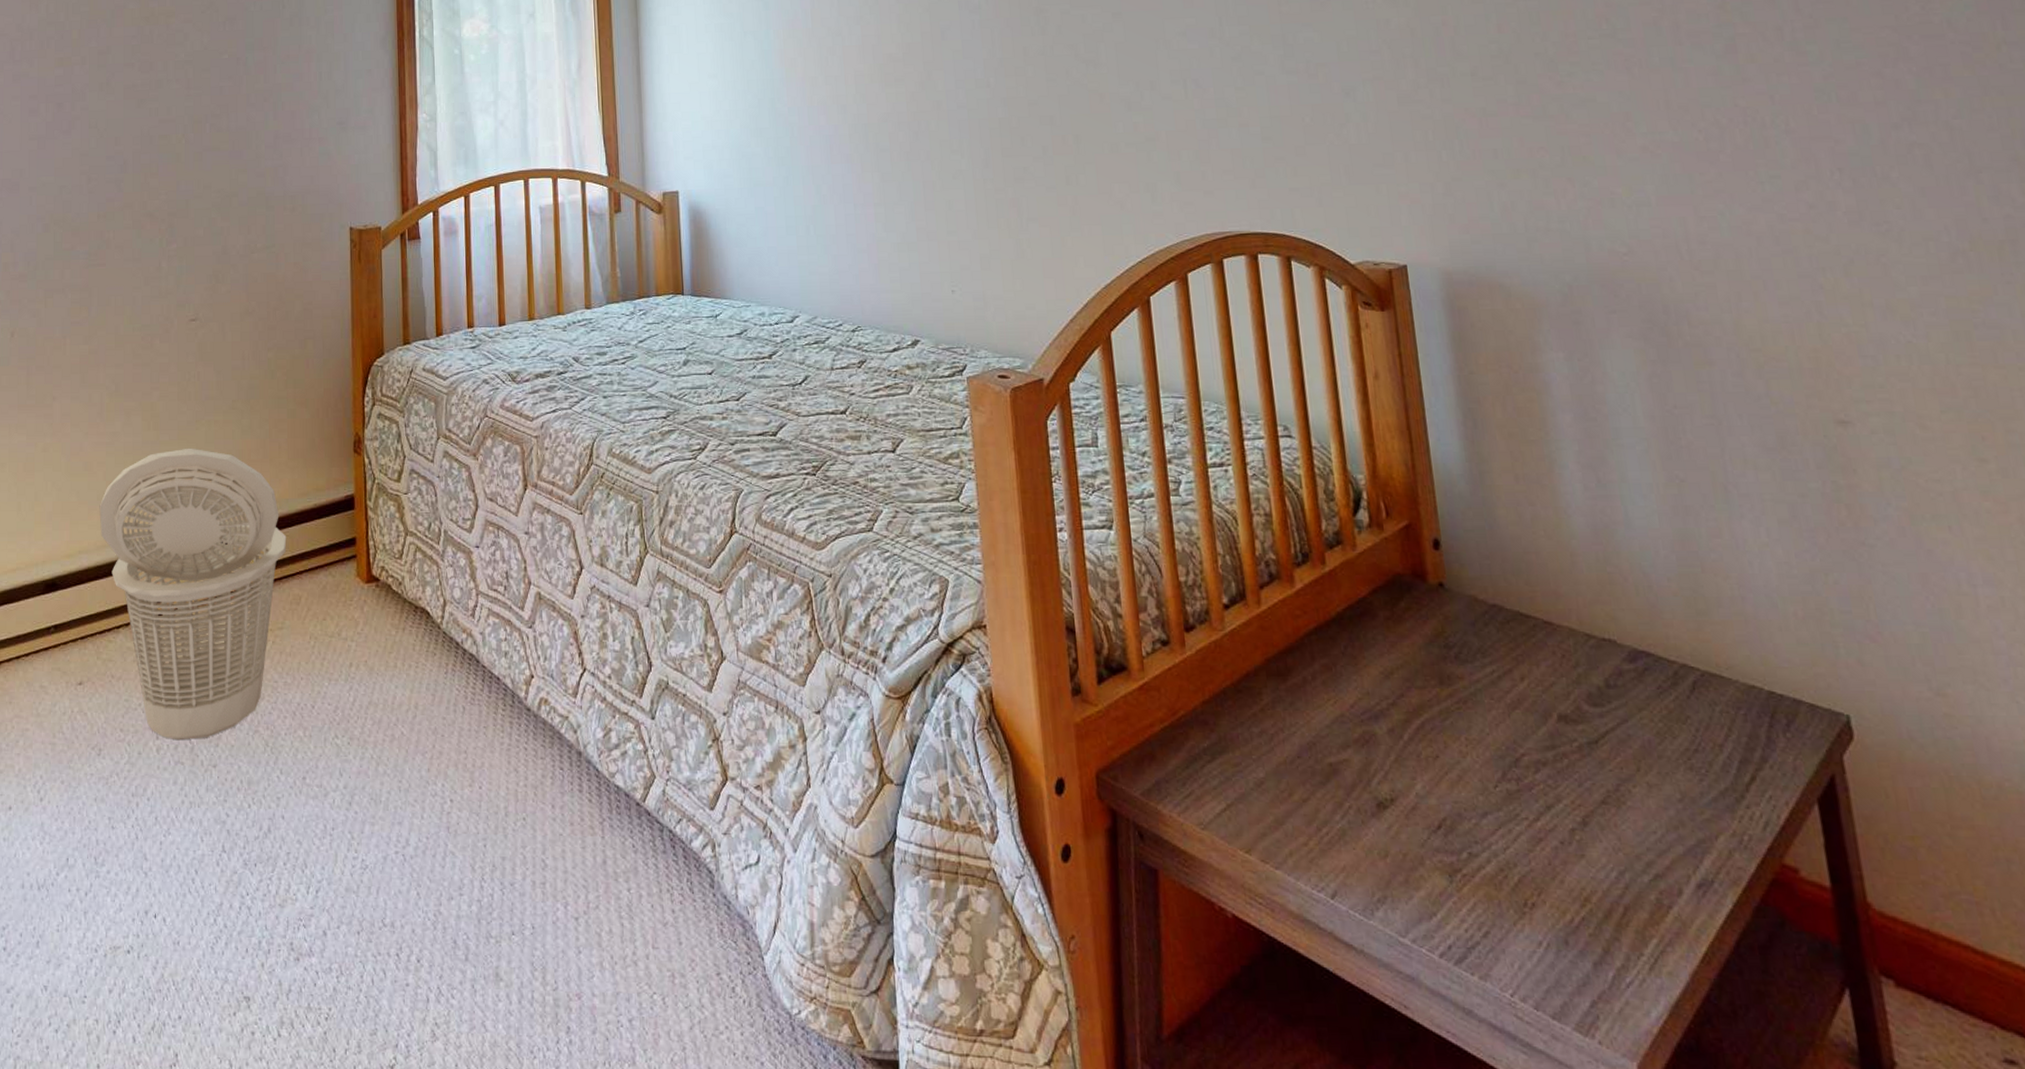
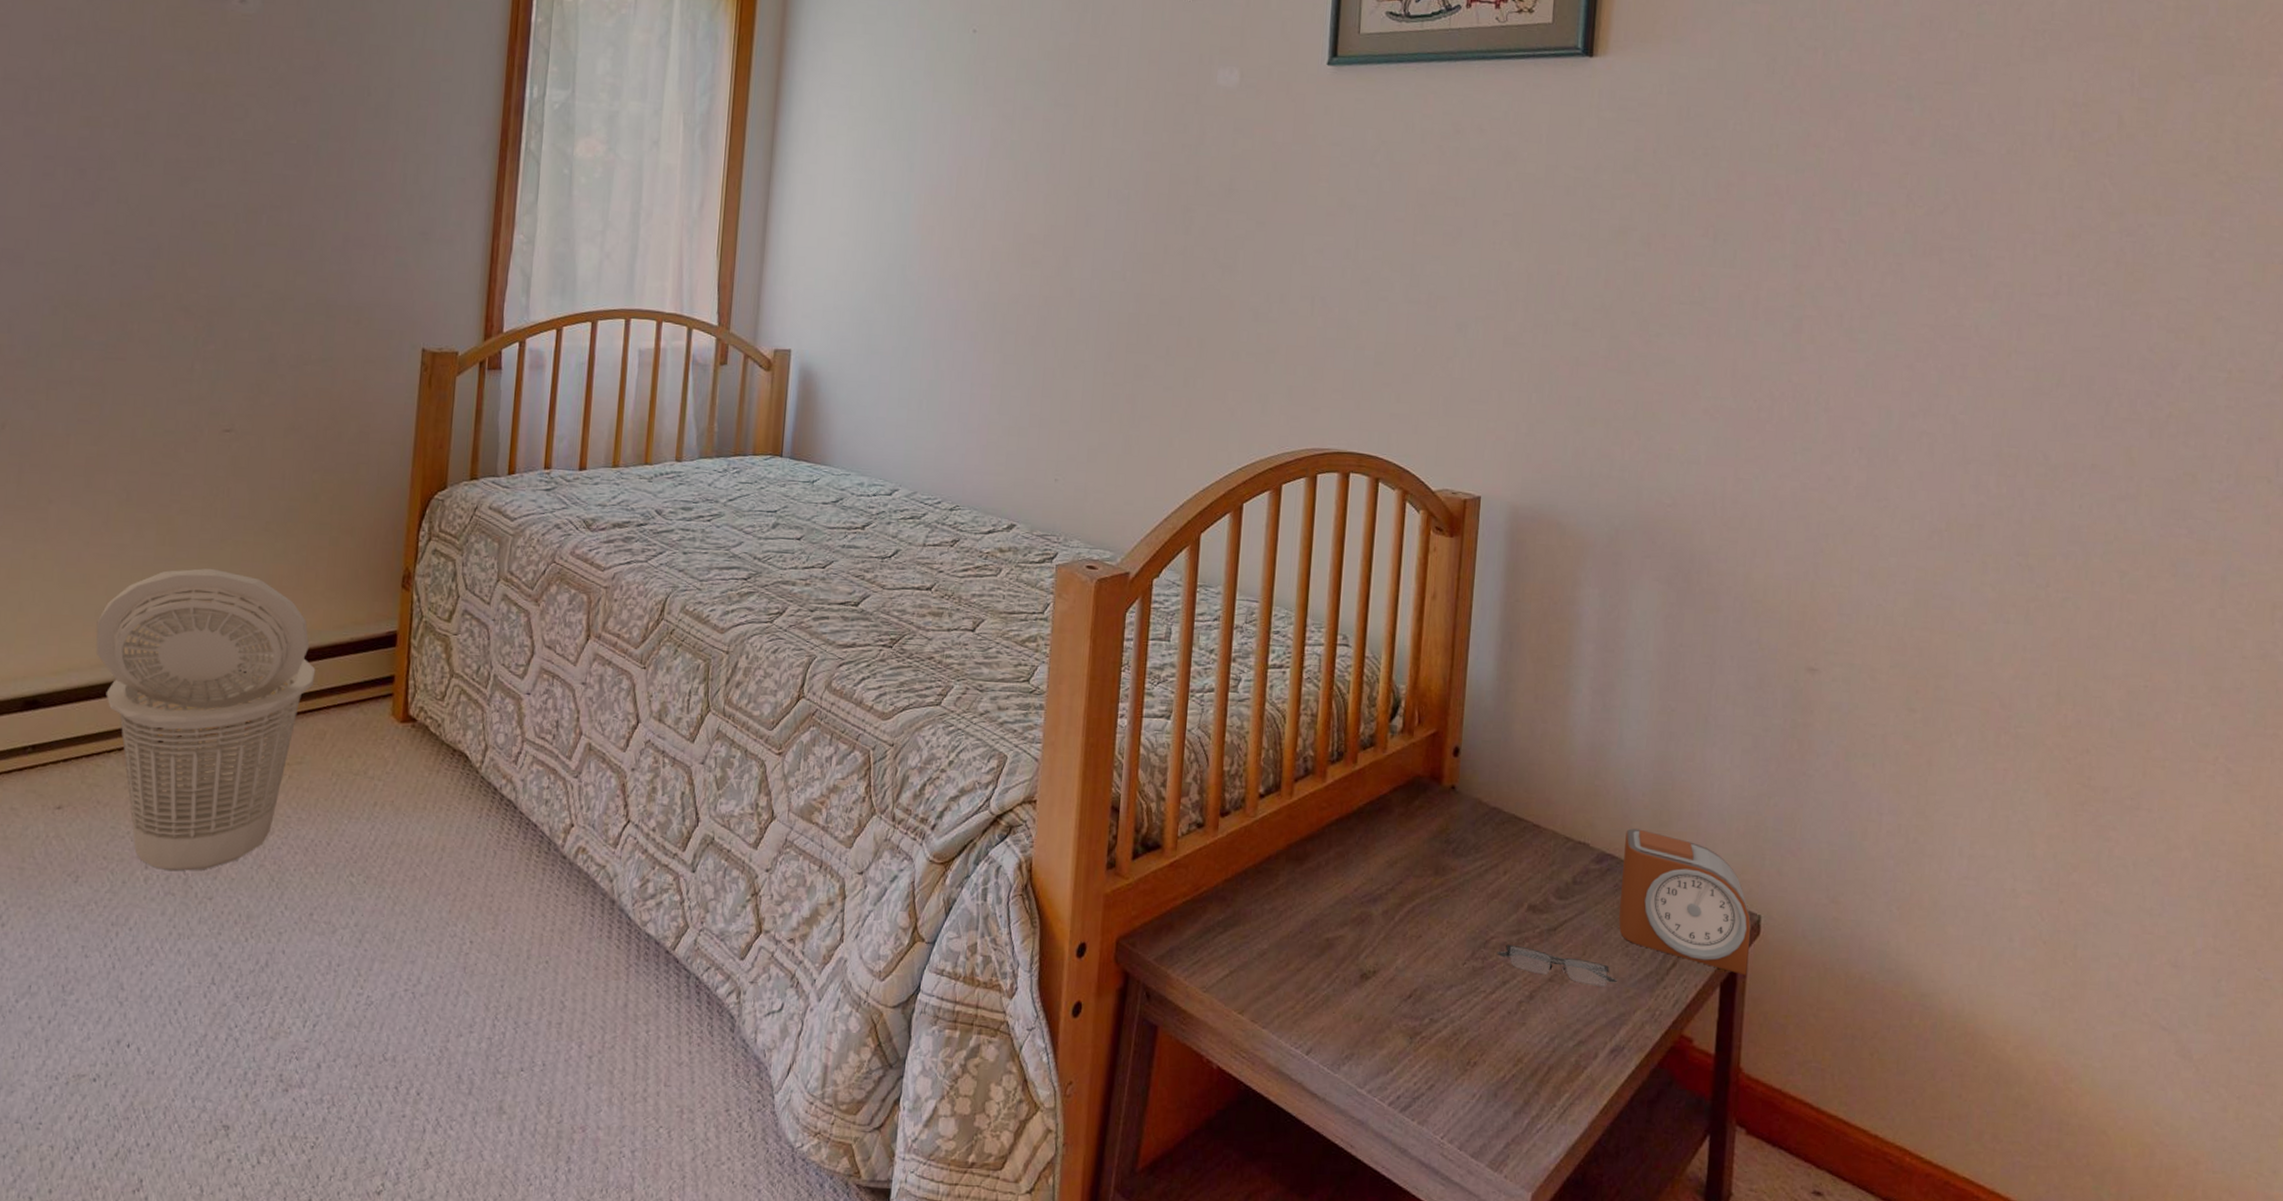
glasses: none [1532,762,1688,809] -> present [1497,944,1618,988]
alarm clock: none [1657,620,1849,789] -> present [1618,828,1751,976]

